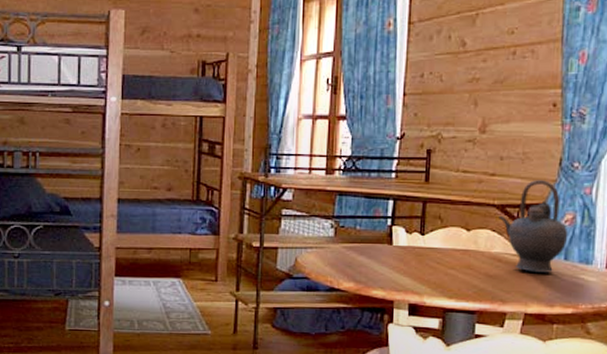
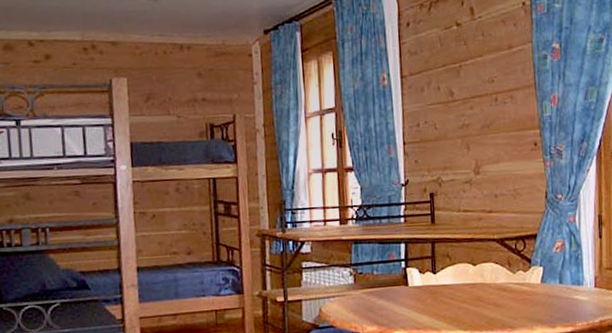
teapot: present [498,180,569,273] -> none [499,213,560,298]

